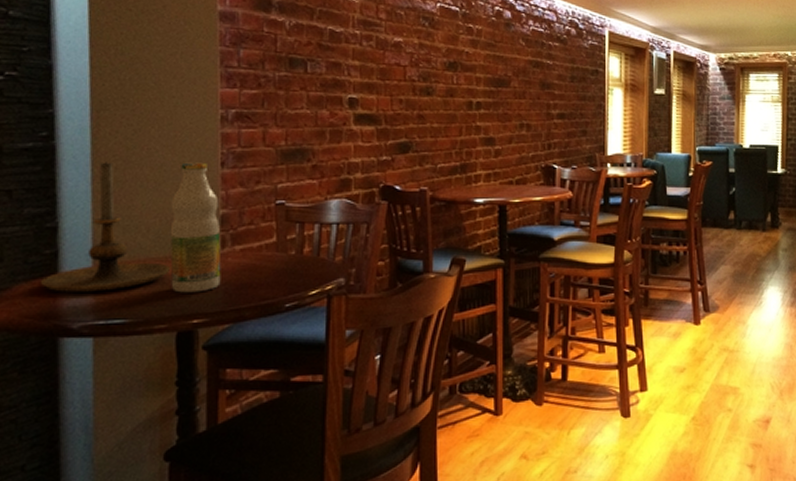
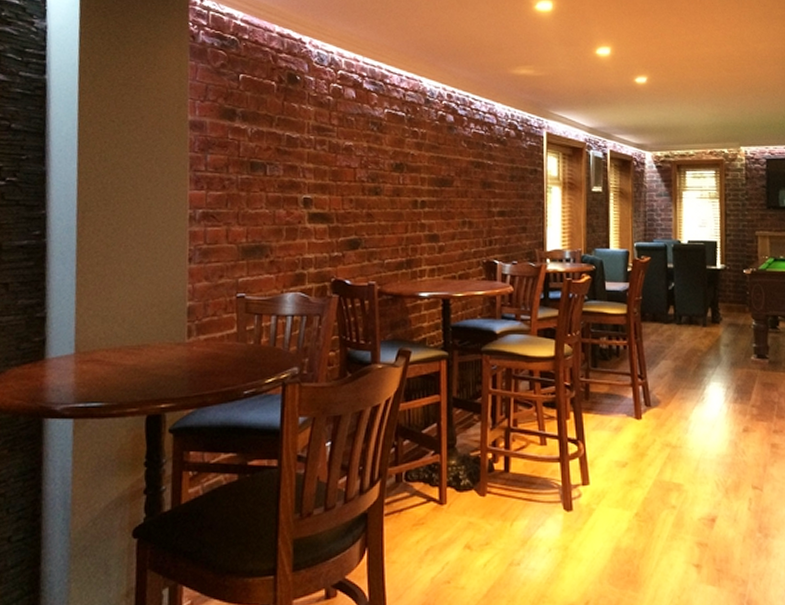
candle holder: present [40,162,171,292] -> none [29,258,143,377]
bottle: present [170,162,221,293] -> none [142,258,187,379]

